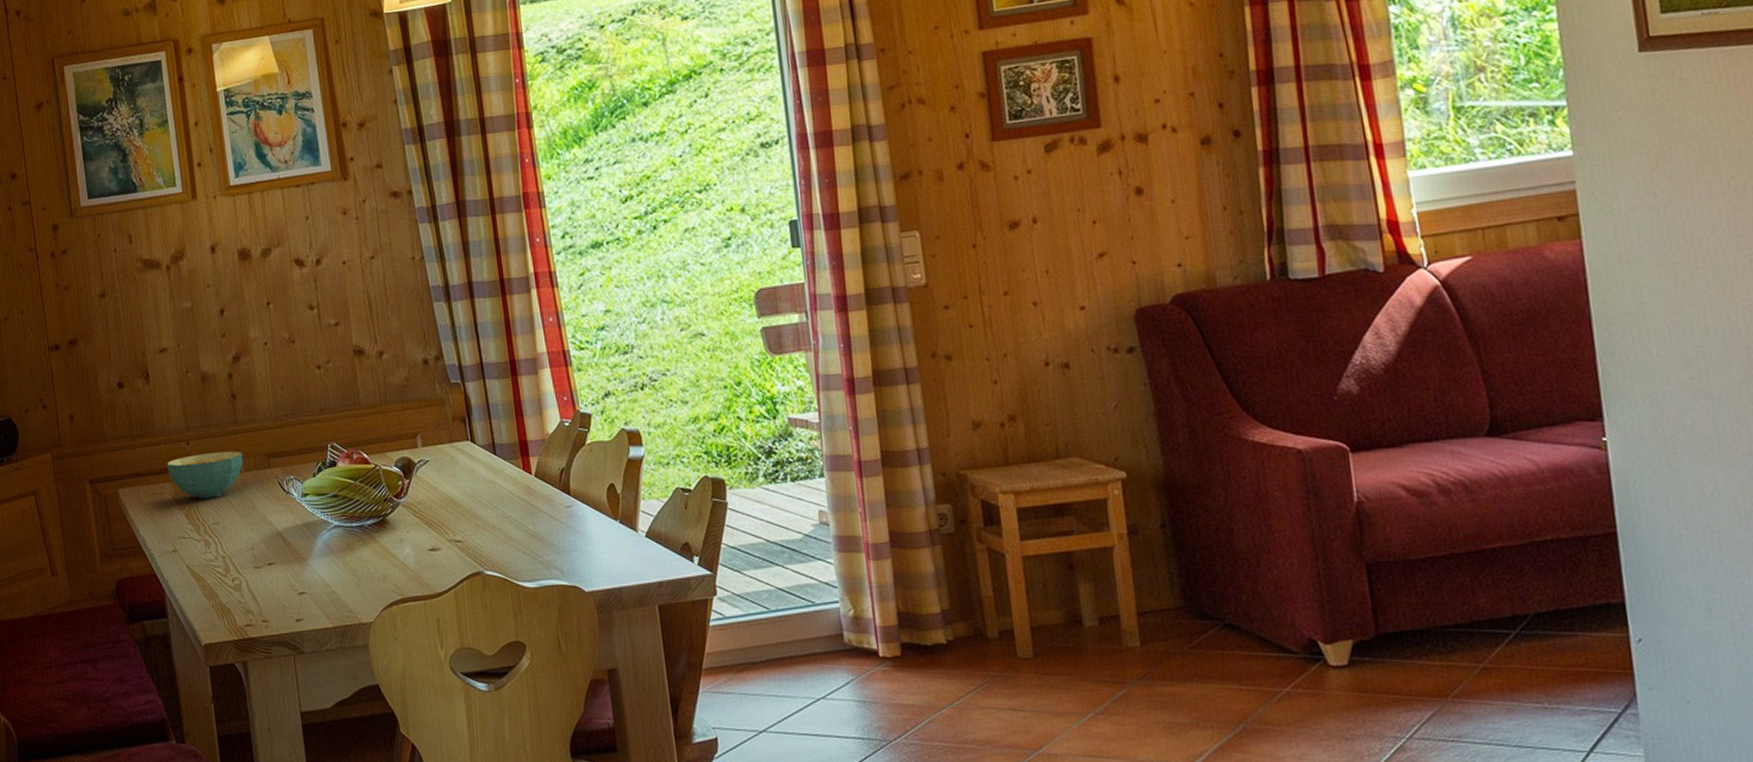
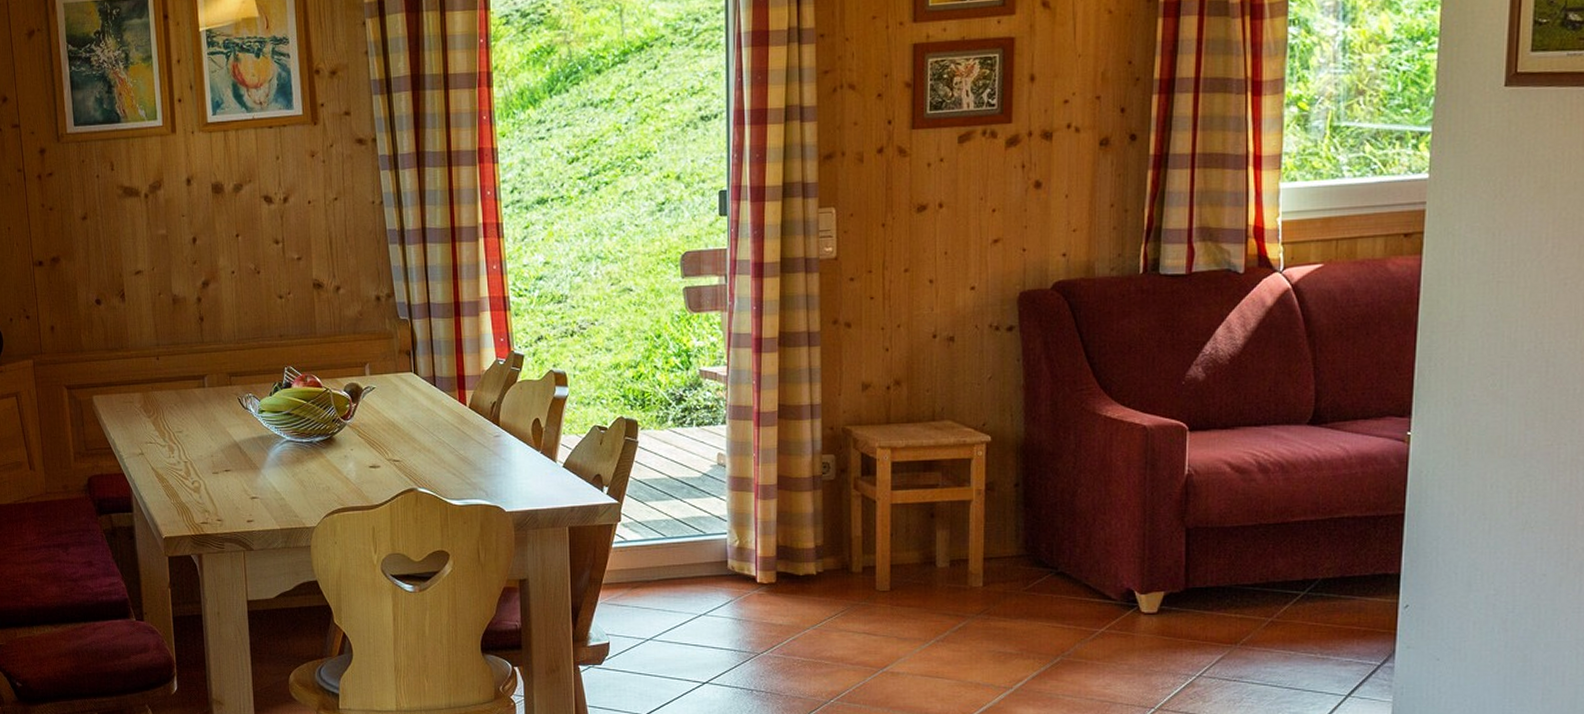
cereal bowl: present [167,451,243,499] -> none [138,368,208,409]

